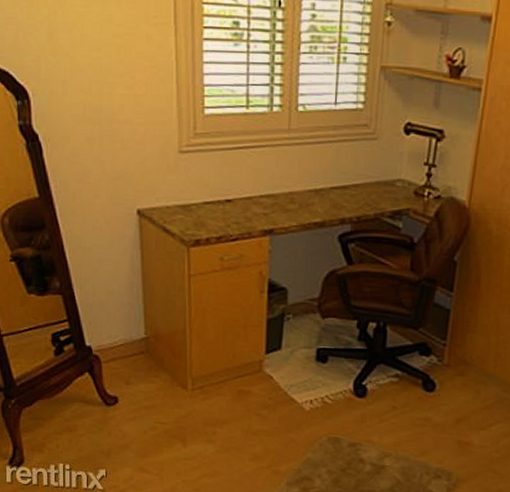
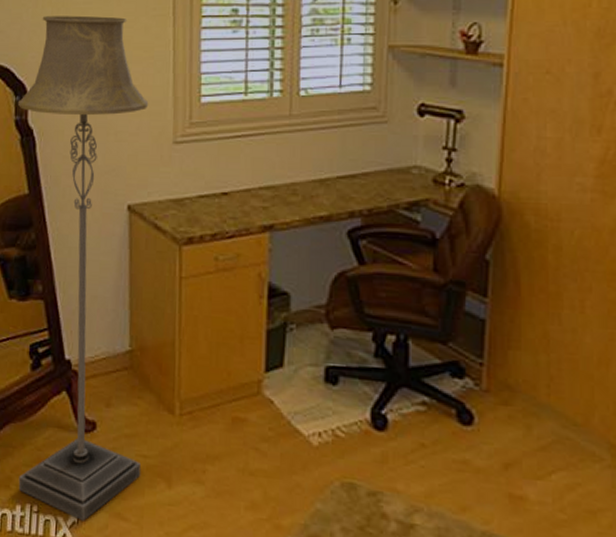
floor lamp: none [20,18,160,475] -> present [17,15,149,521]

